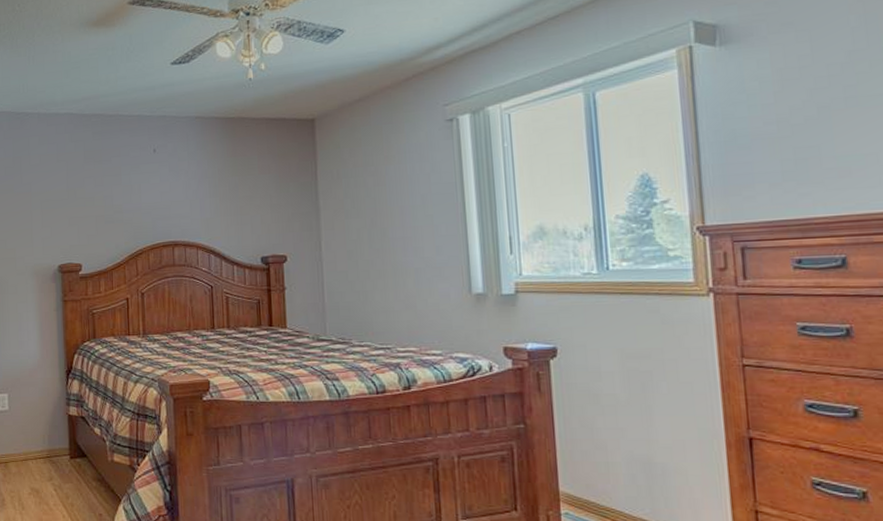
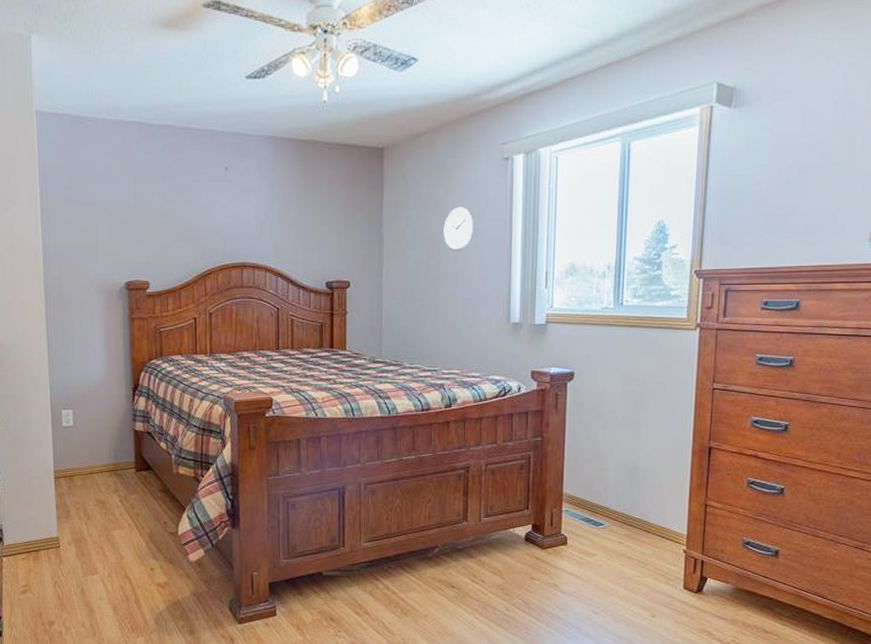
wall clock: none [385,172,419,219] -> present [443,206,473,251]

